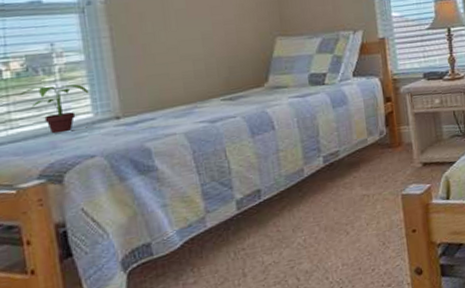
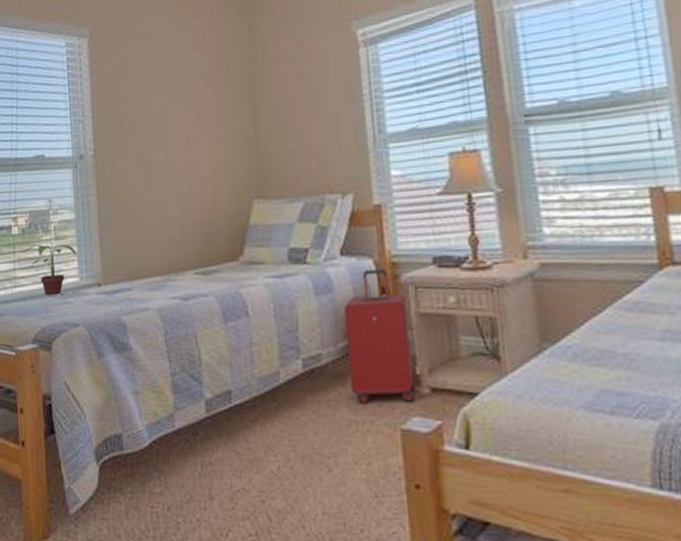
suitcase: none [357,84,412,182] -> present [344,269,416,405]

